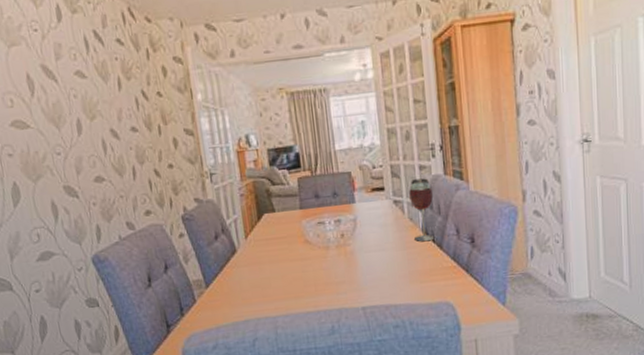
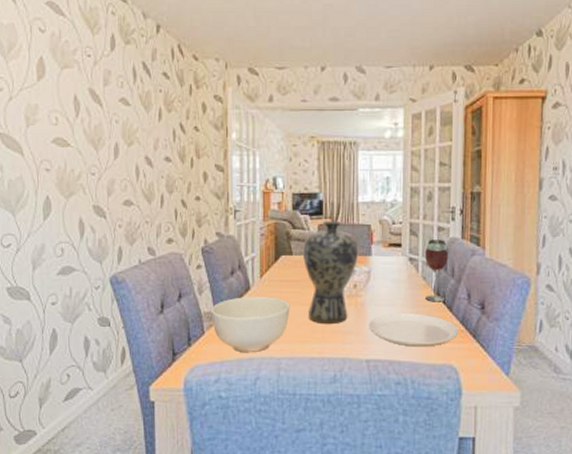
bowl: none [199,256,280,316] -> present [210,296,290,353]
vase: none [285,171,343,277] -> present [303,220,359,323]
plate: none [360,255,452,289] -> present [369,313,459,347]

